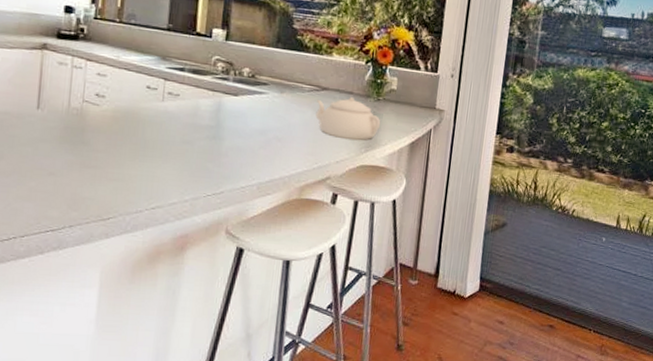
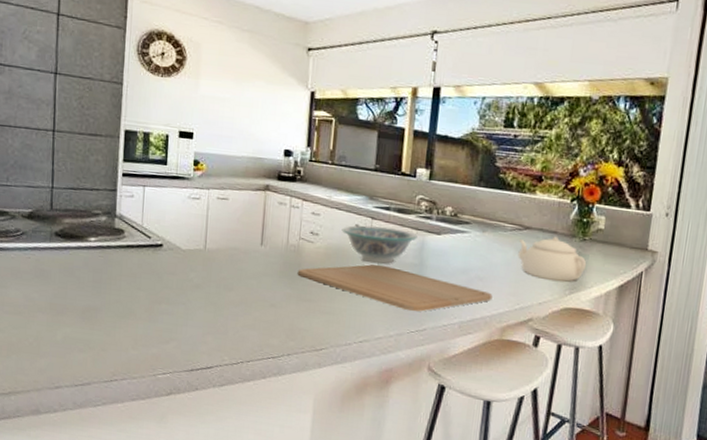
chopping board: none [80,127,291,175] -> present [297,264,493,312]
bowl: none [131,87,214,127] -> present [341,225,418,264]

